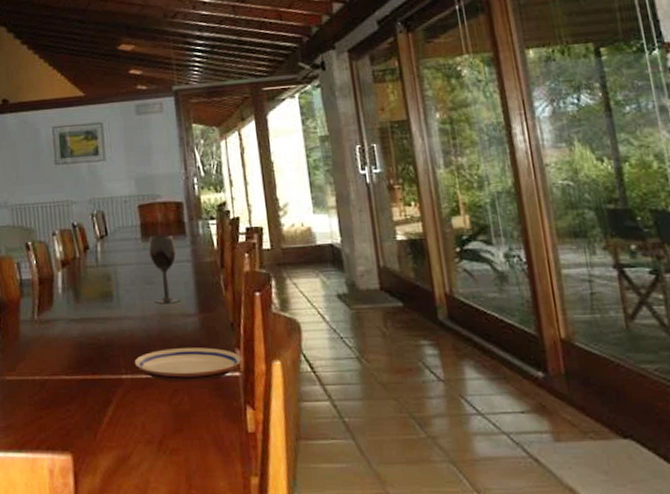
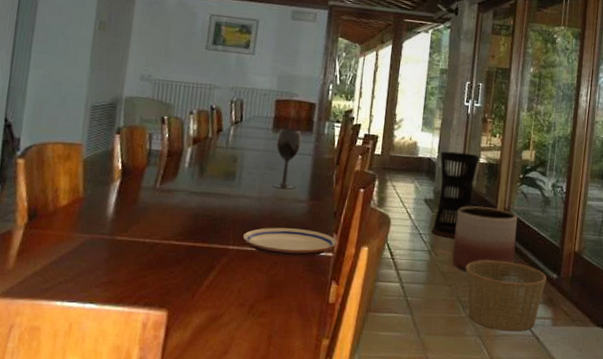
umbrella stand: none [343,231,400,339] -> present [432,151,480,238]
planter: none [382,294,476,382] -> present [451,206,518,276]
basket: none [411,361,530,454] -> present [466,260,547,332]

